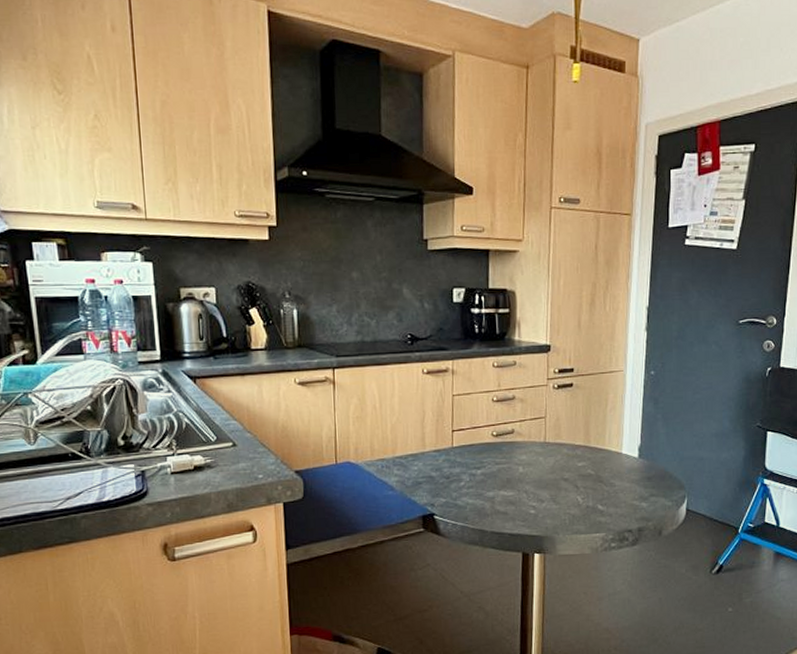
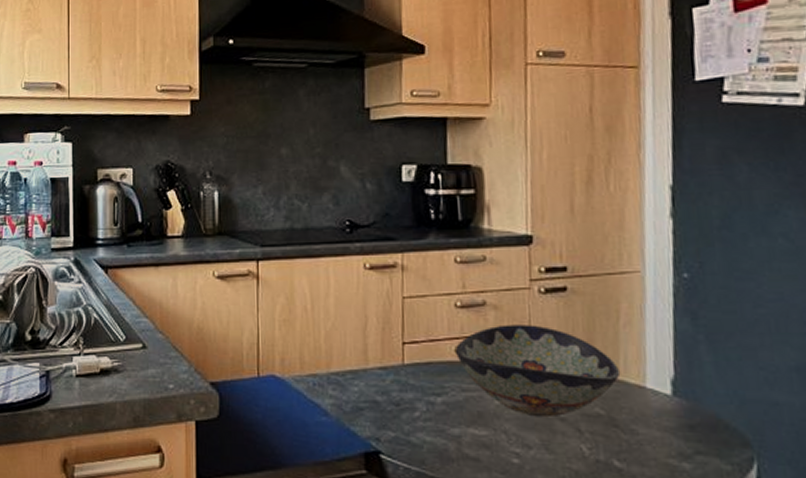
decorative bowl: none [491,412,606,480] -> present [454,325,621,418]

